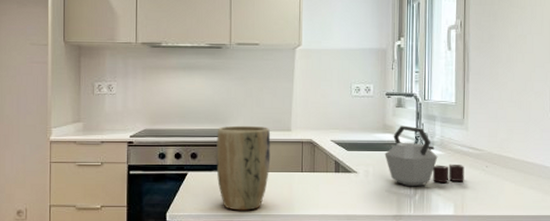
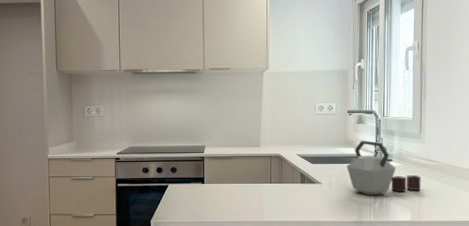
plant pot: present [216,125,271,211] -> none [193,142,242,218]

